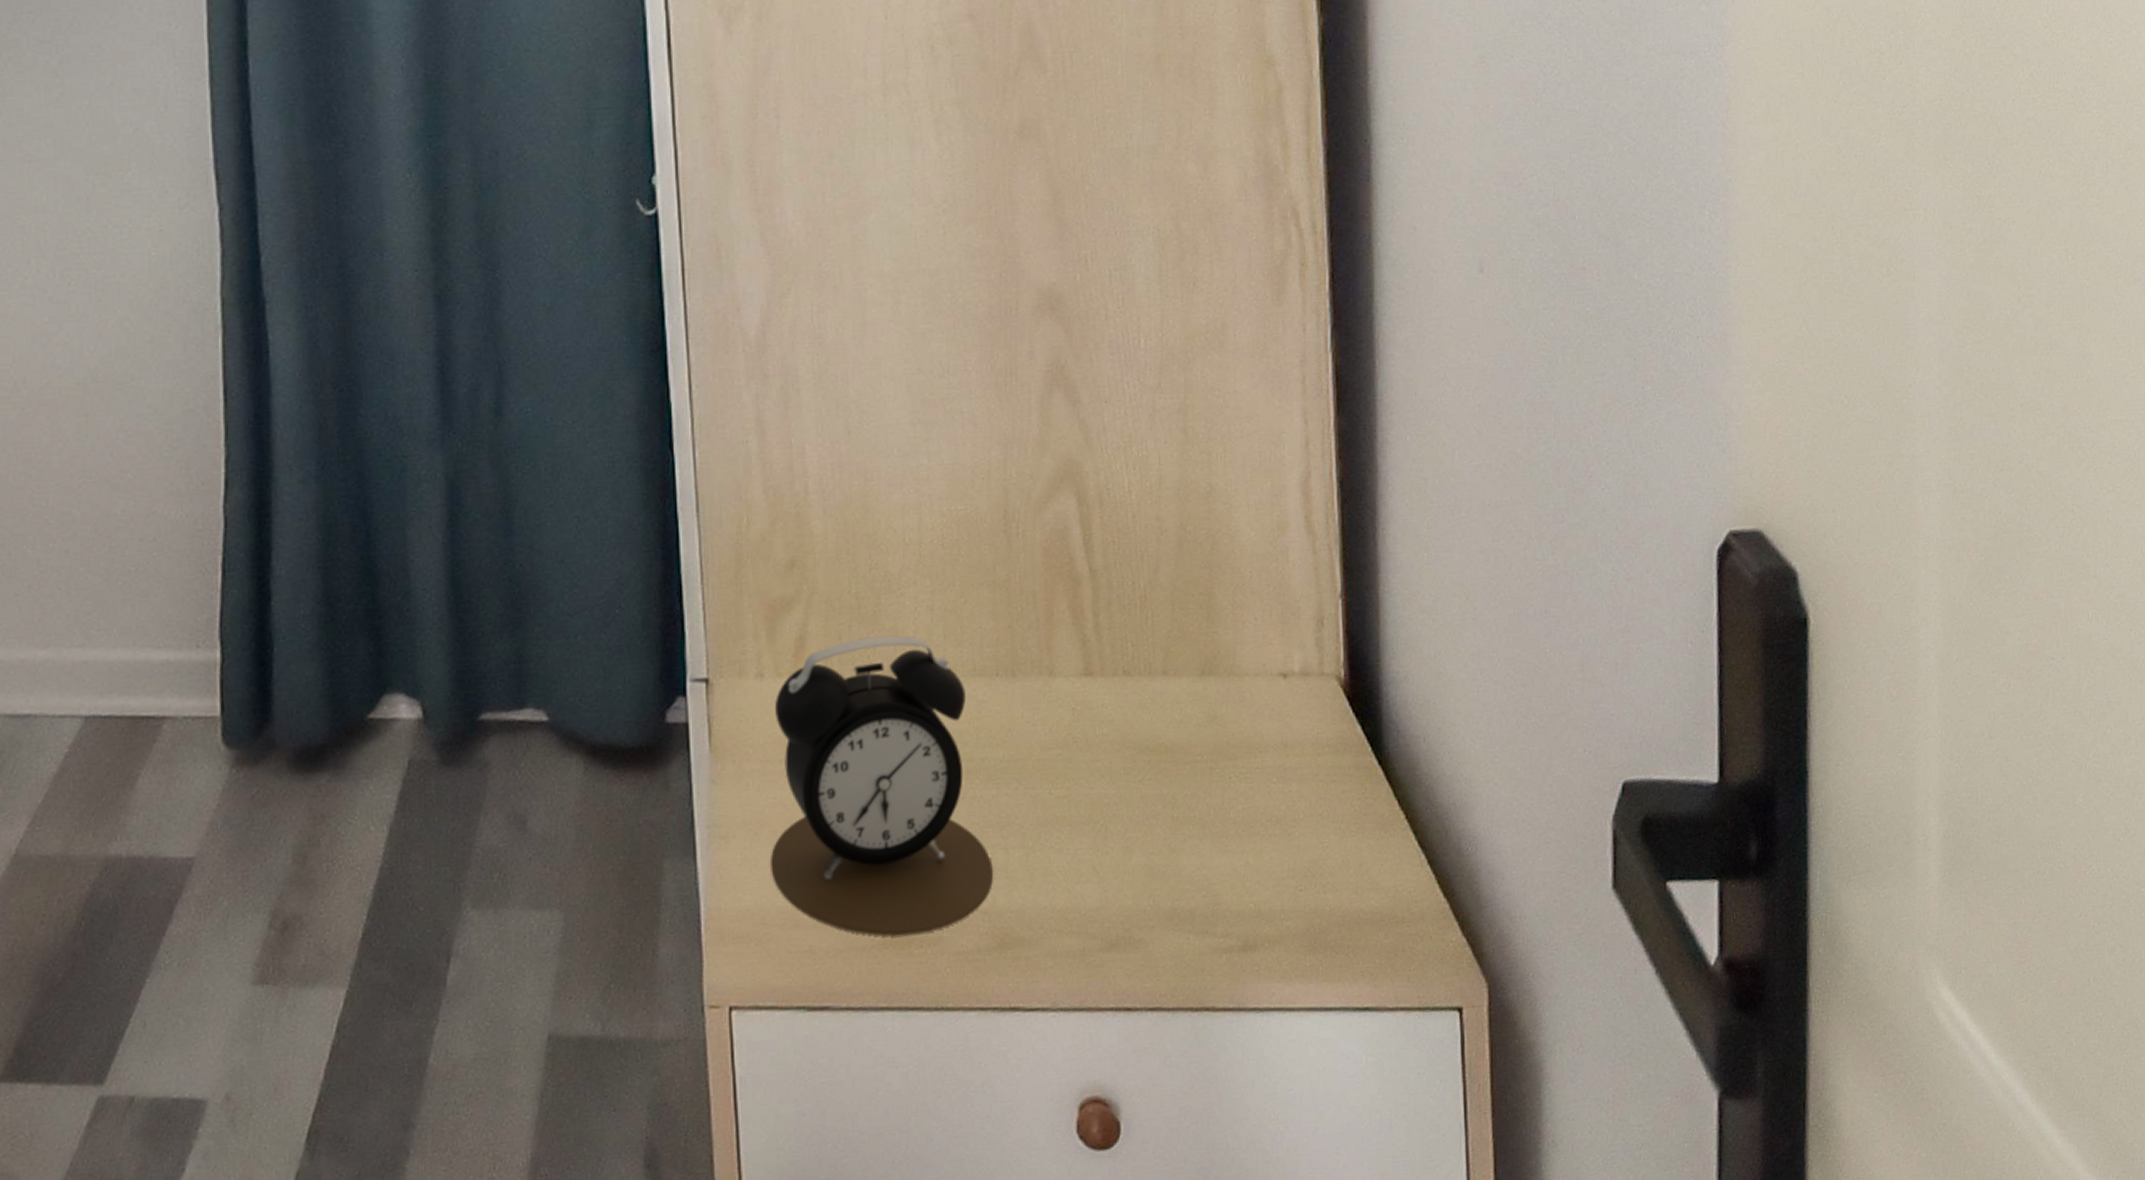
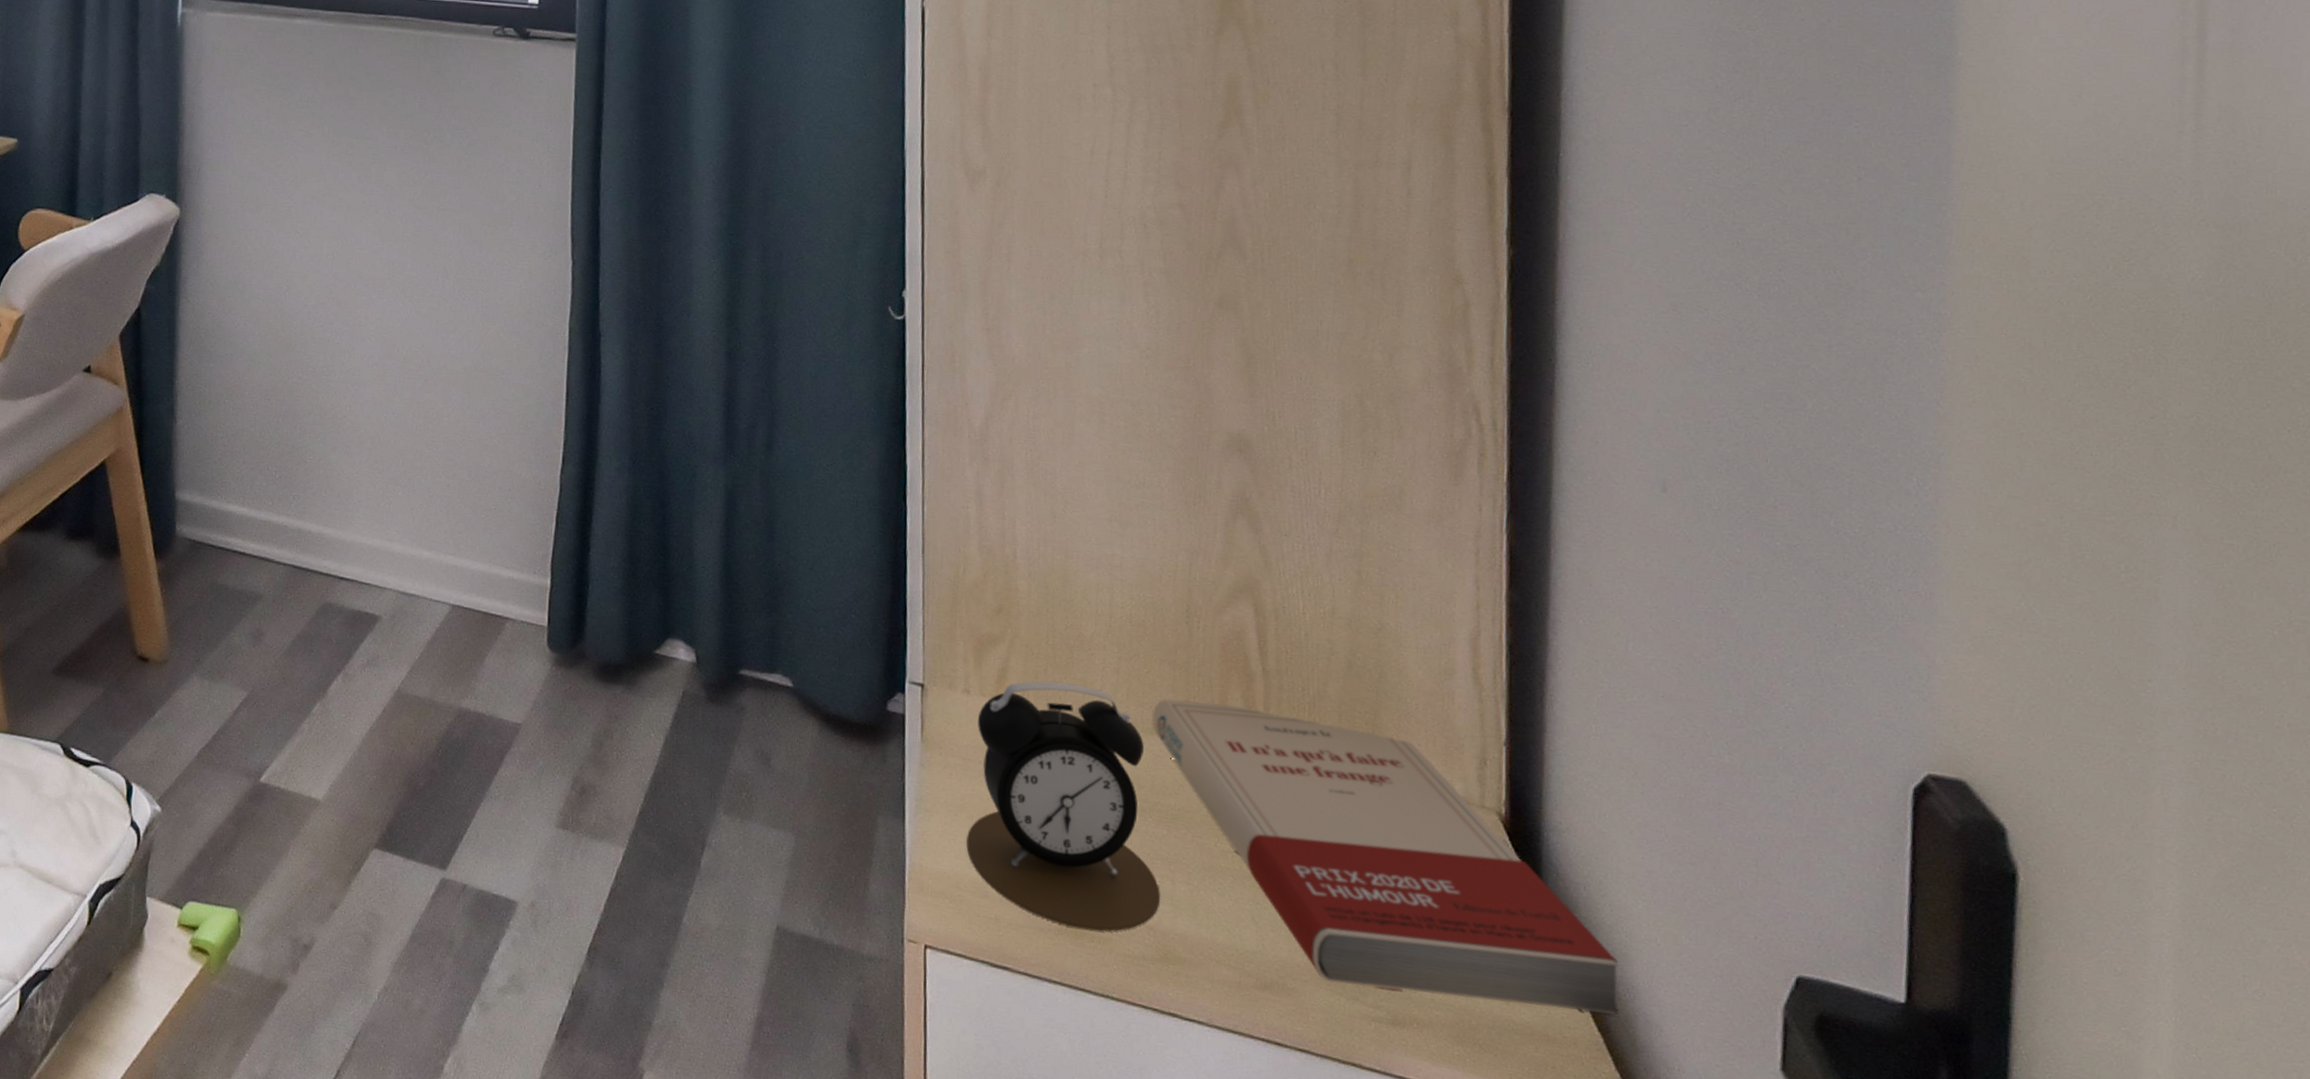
book: none [972,615,1461,921] -> present [1151,699,1618,1015]

